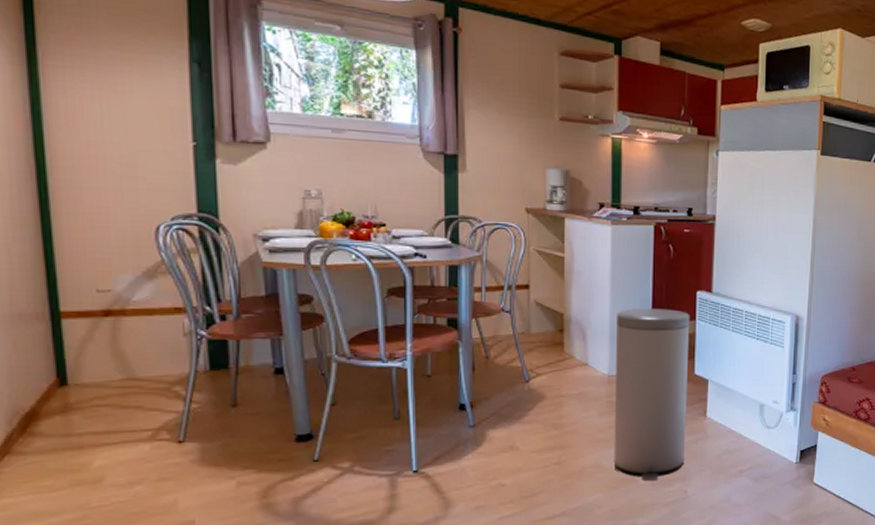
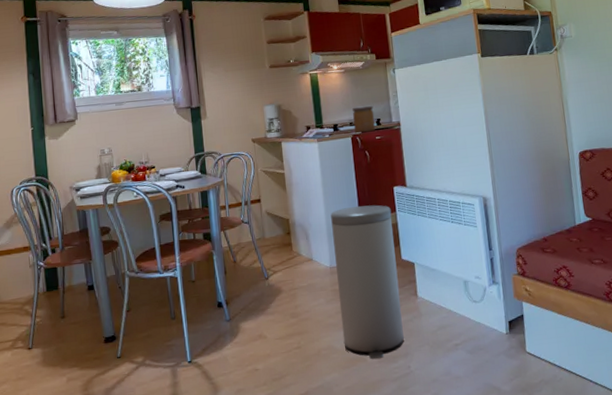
jar: none [658,189,686,223] -> present [352,106,376,133]

